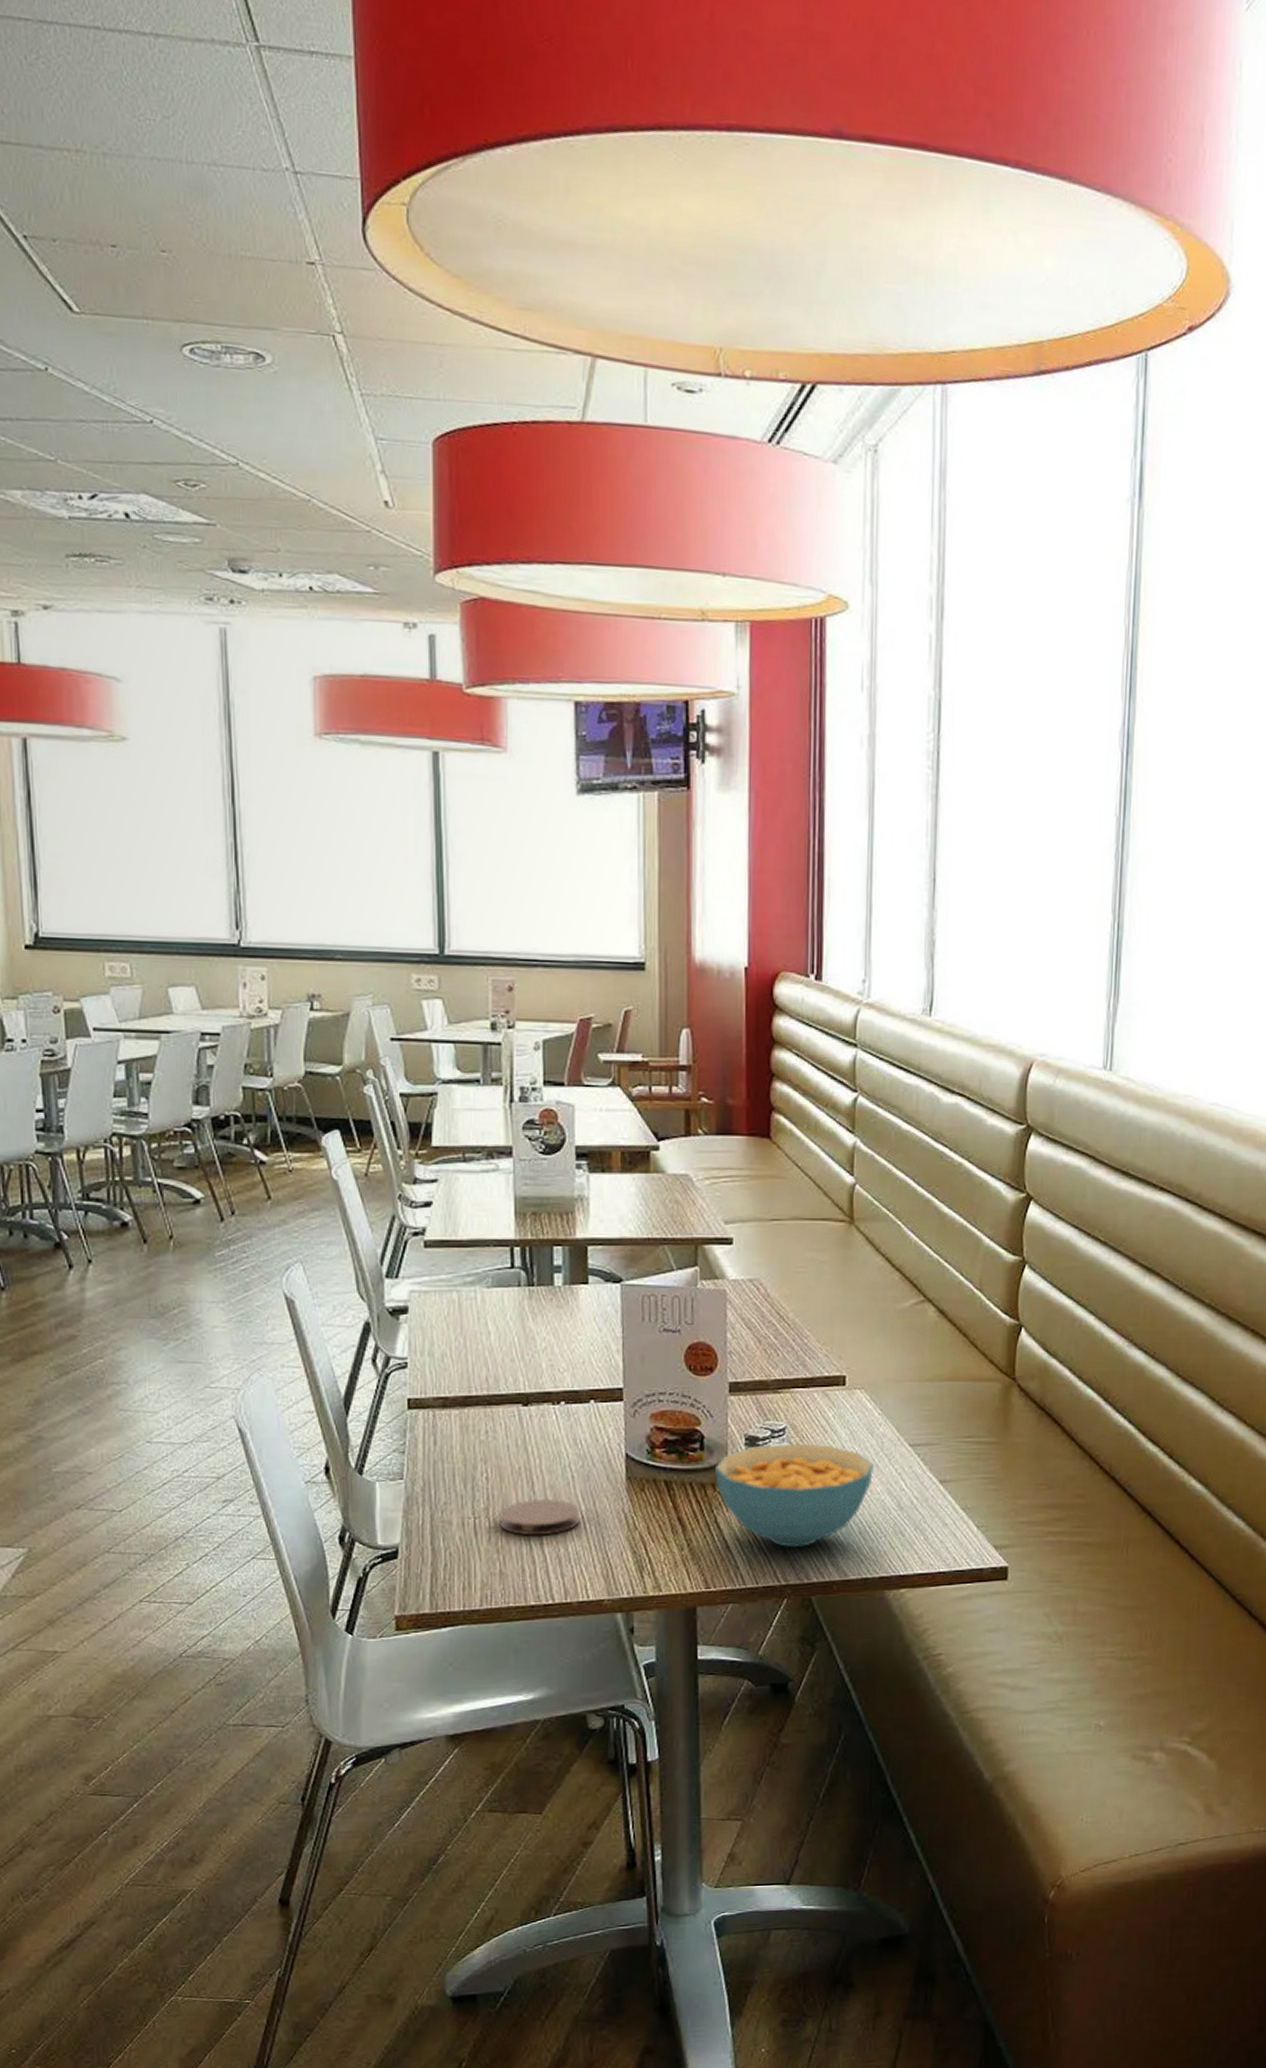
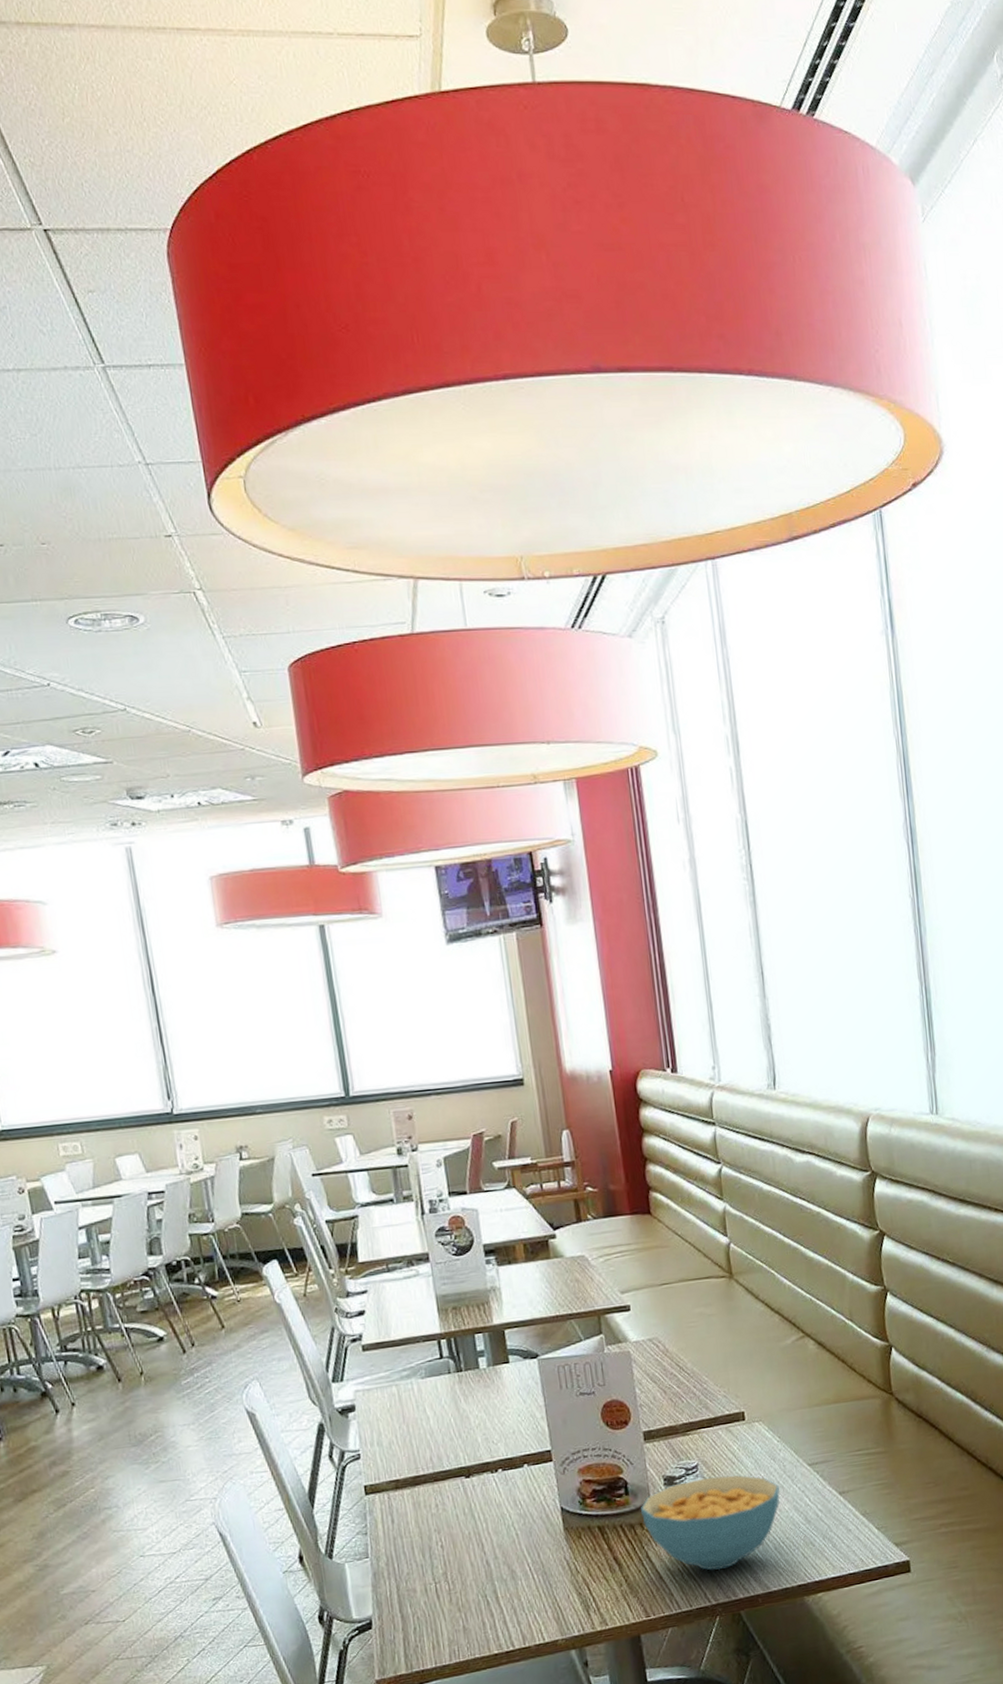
coaster: present [499,1498,580,1536] -> none [456,1556,529,1593]

